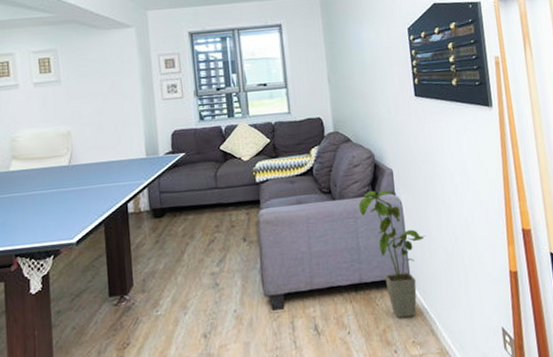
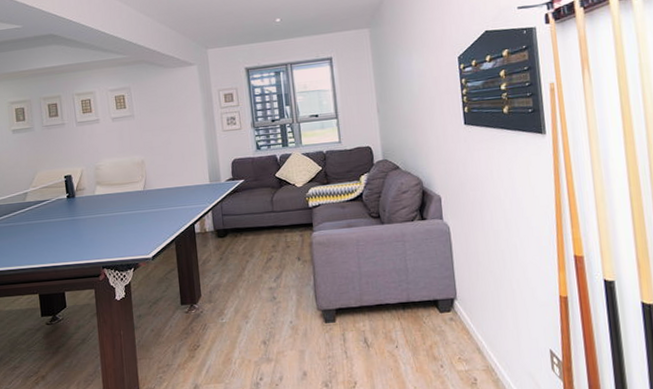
house plant: present [358,189,426,318] -> none [406,215,473,336]

